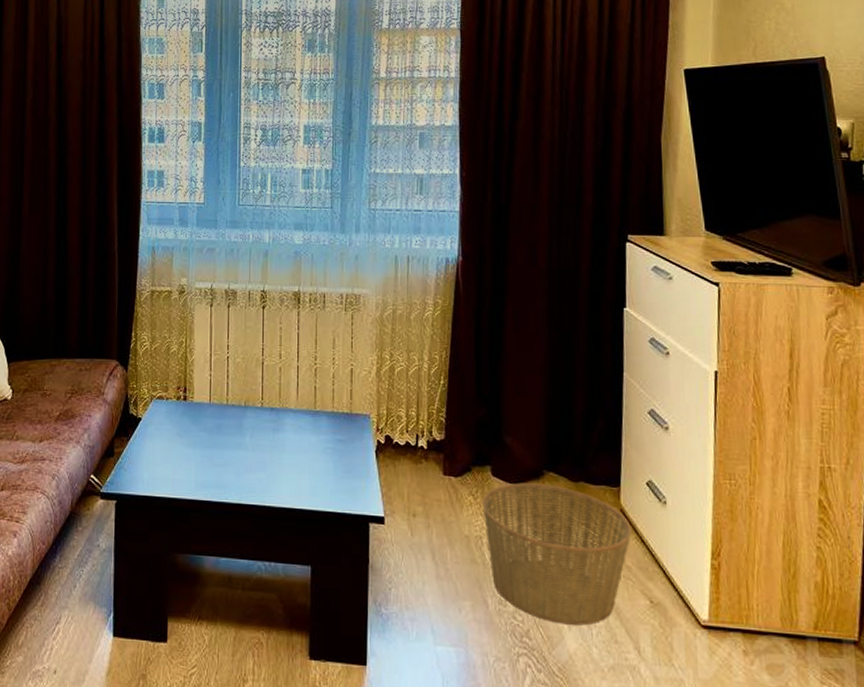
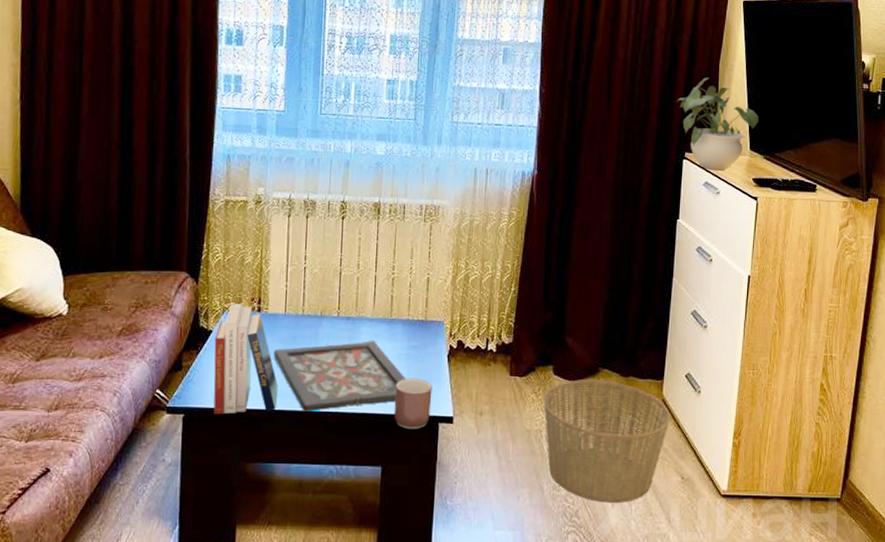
books: none [143,390,205,503] -> present [213,302,279,415]
decorative tray: none [199,433,332,504] -> present [273,341,406,411]
mug: none [322,473,361,528] -> present [394,378,432,429]
potted plant: none [613,153,713,254] -> present [676,77,759,171]

